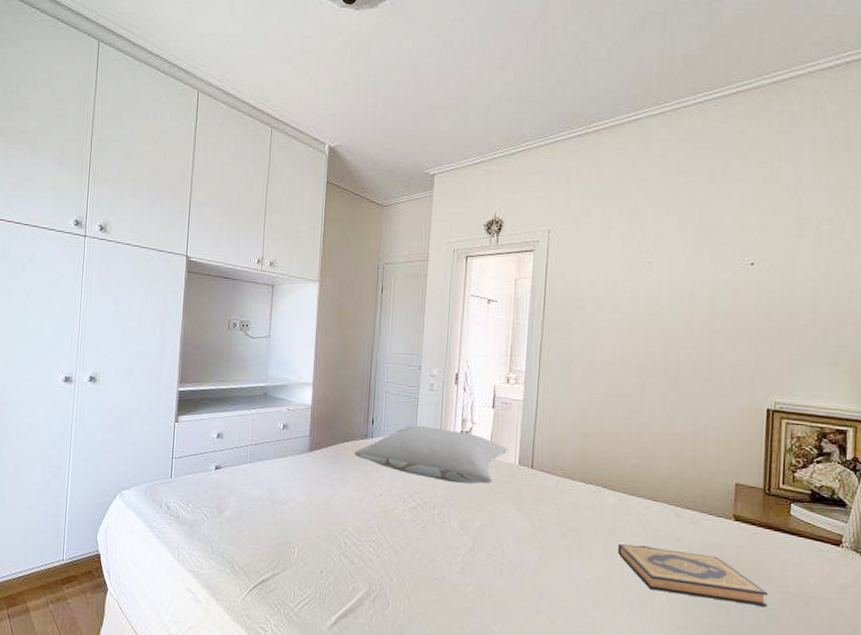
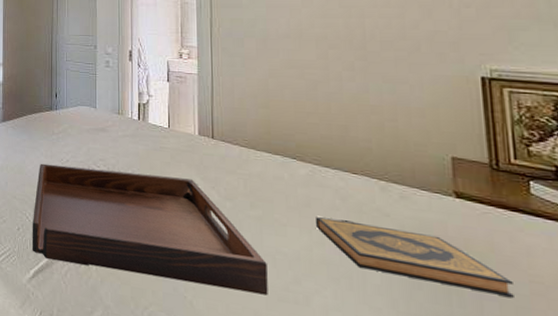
serving tray: none [335,498,571,623] -> present [32,163,268,296]
pillow: present [354,425,509,484] -> none [41,99,187,153]

